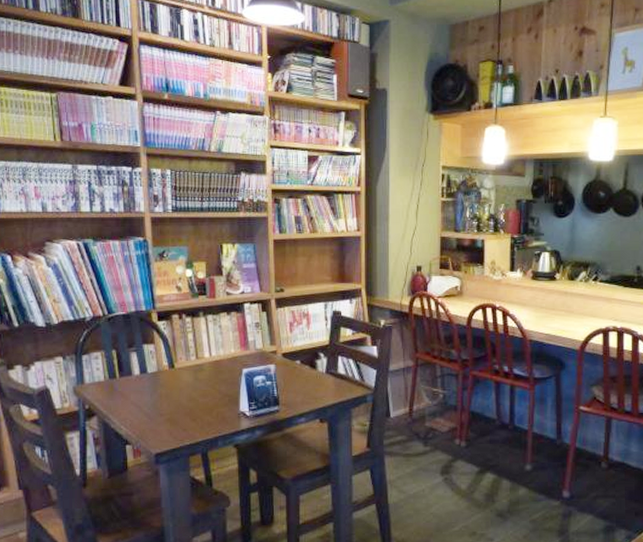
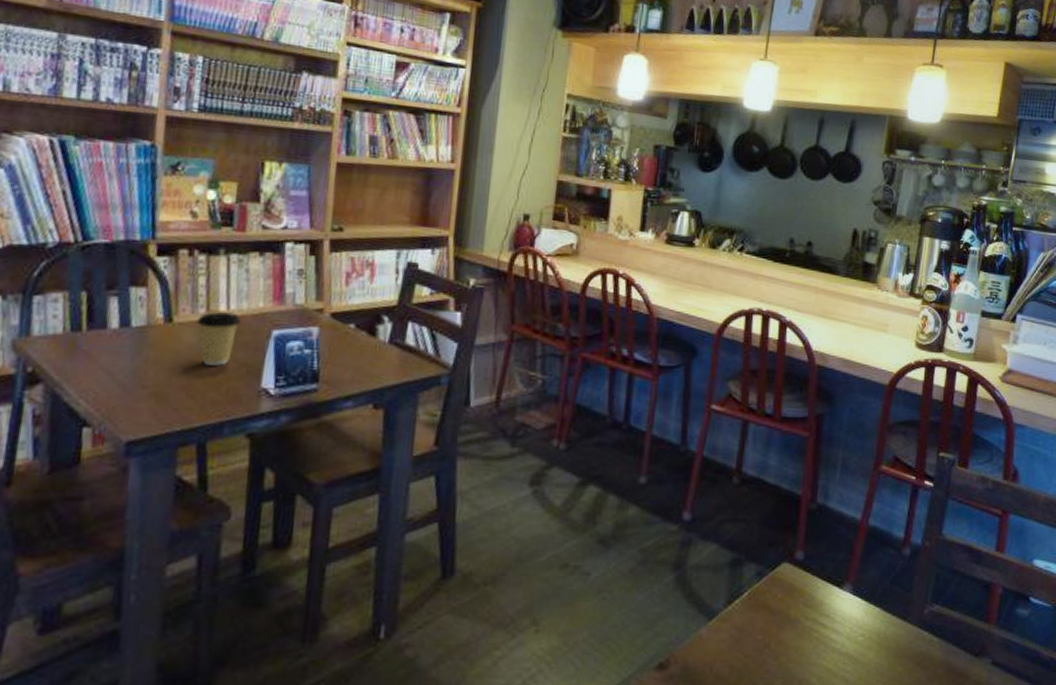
coffee cup: none [190,358,221,397] -> present [196,312,242,366]

